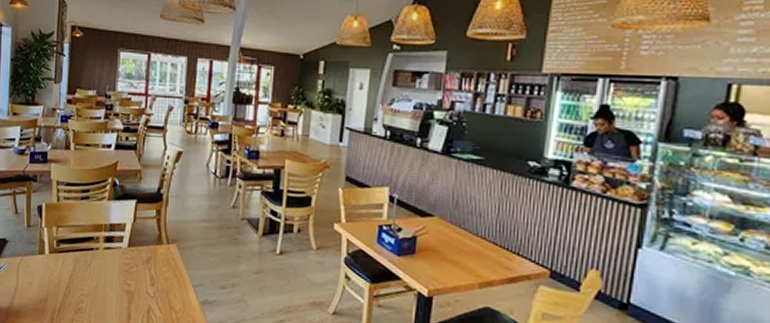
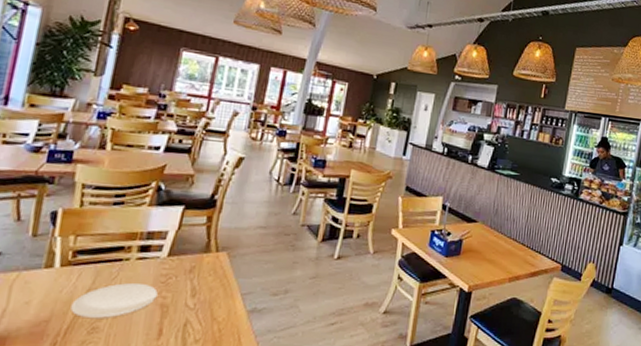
plate: none [60,270,123,302] -> present [70,283,158,320]

